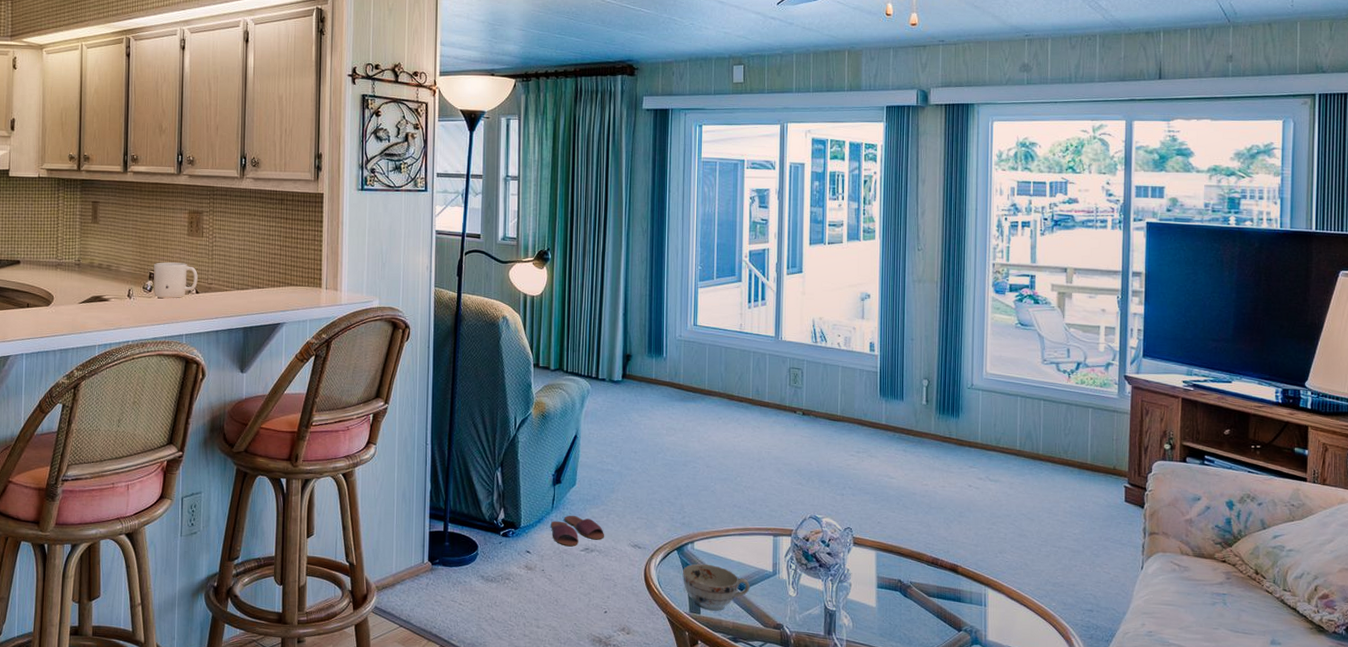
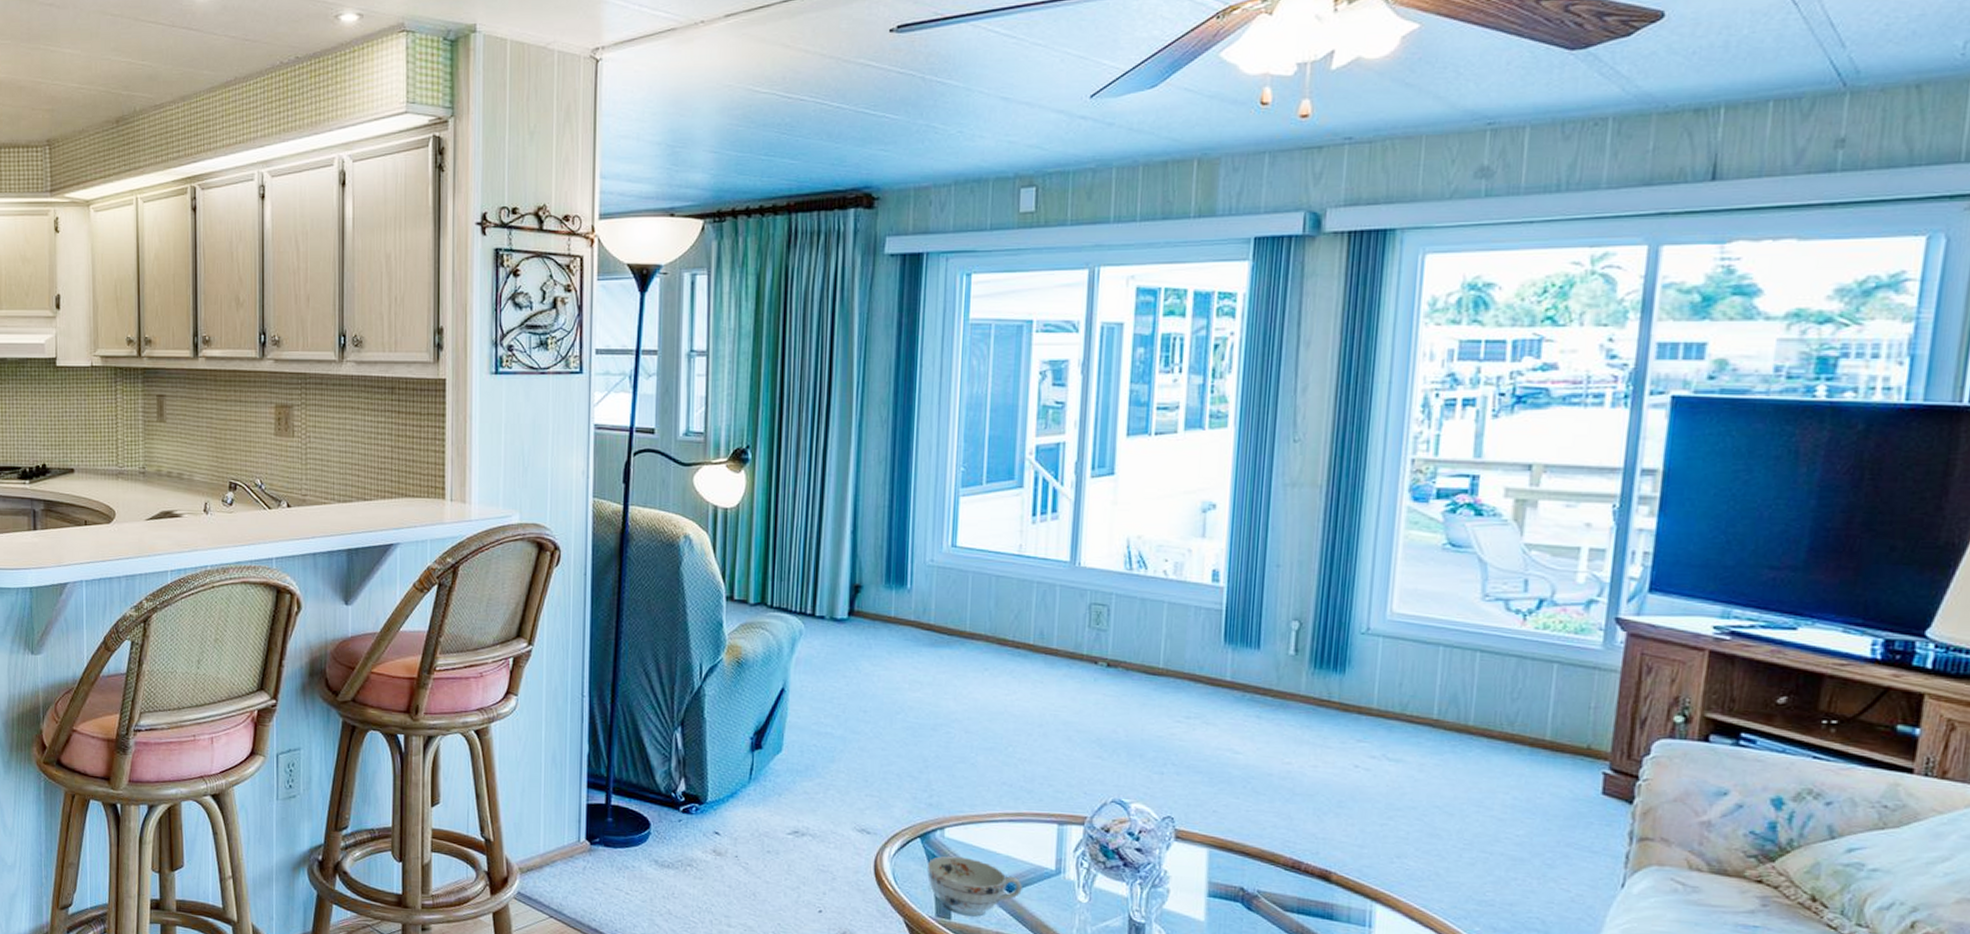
mug: present [153,262,198,299] -> none [234,469,289,514]
slippers: present [551,515,605,547] -> none [748,789,821,829]

